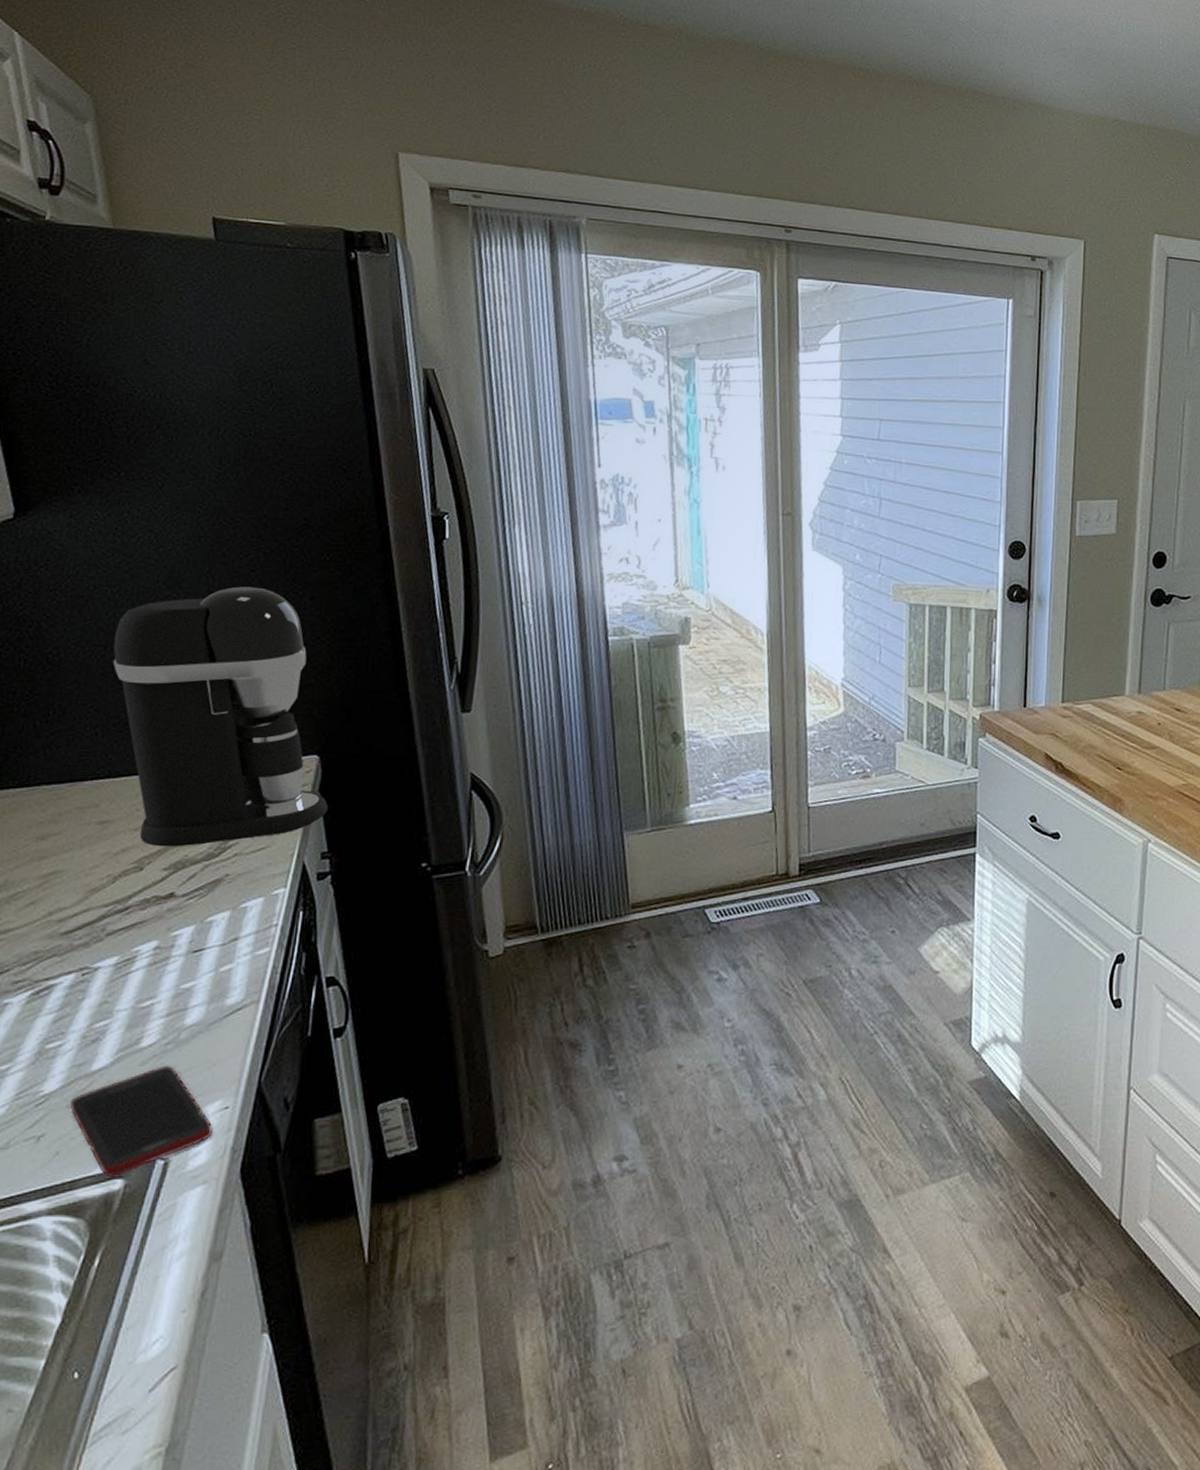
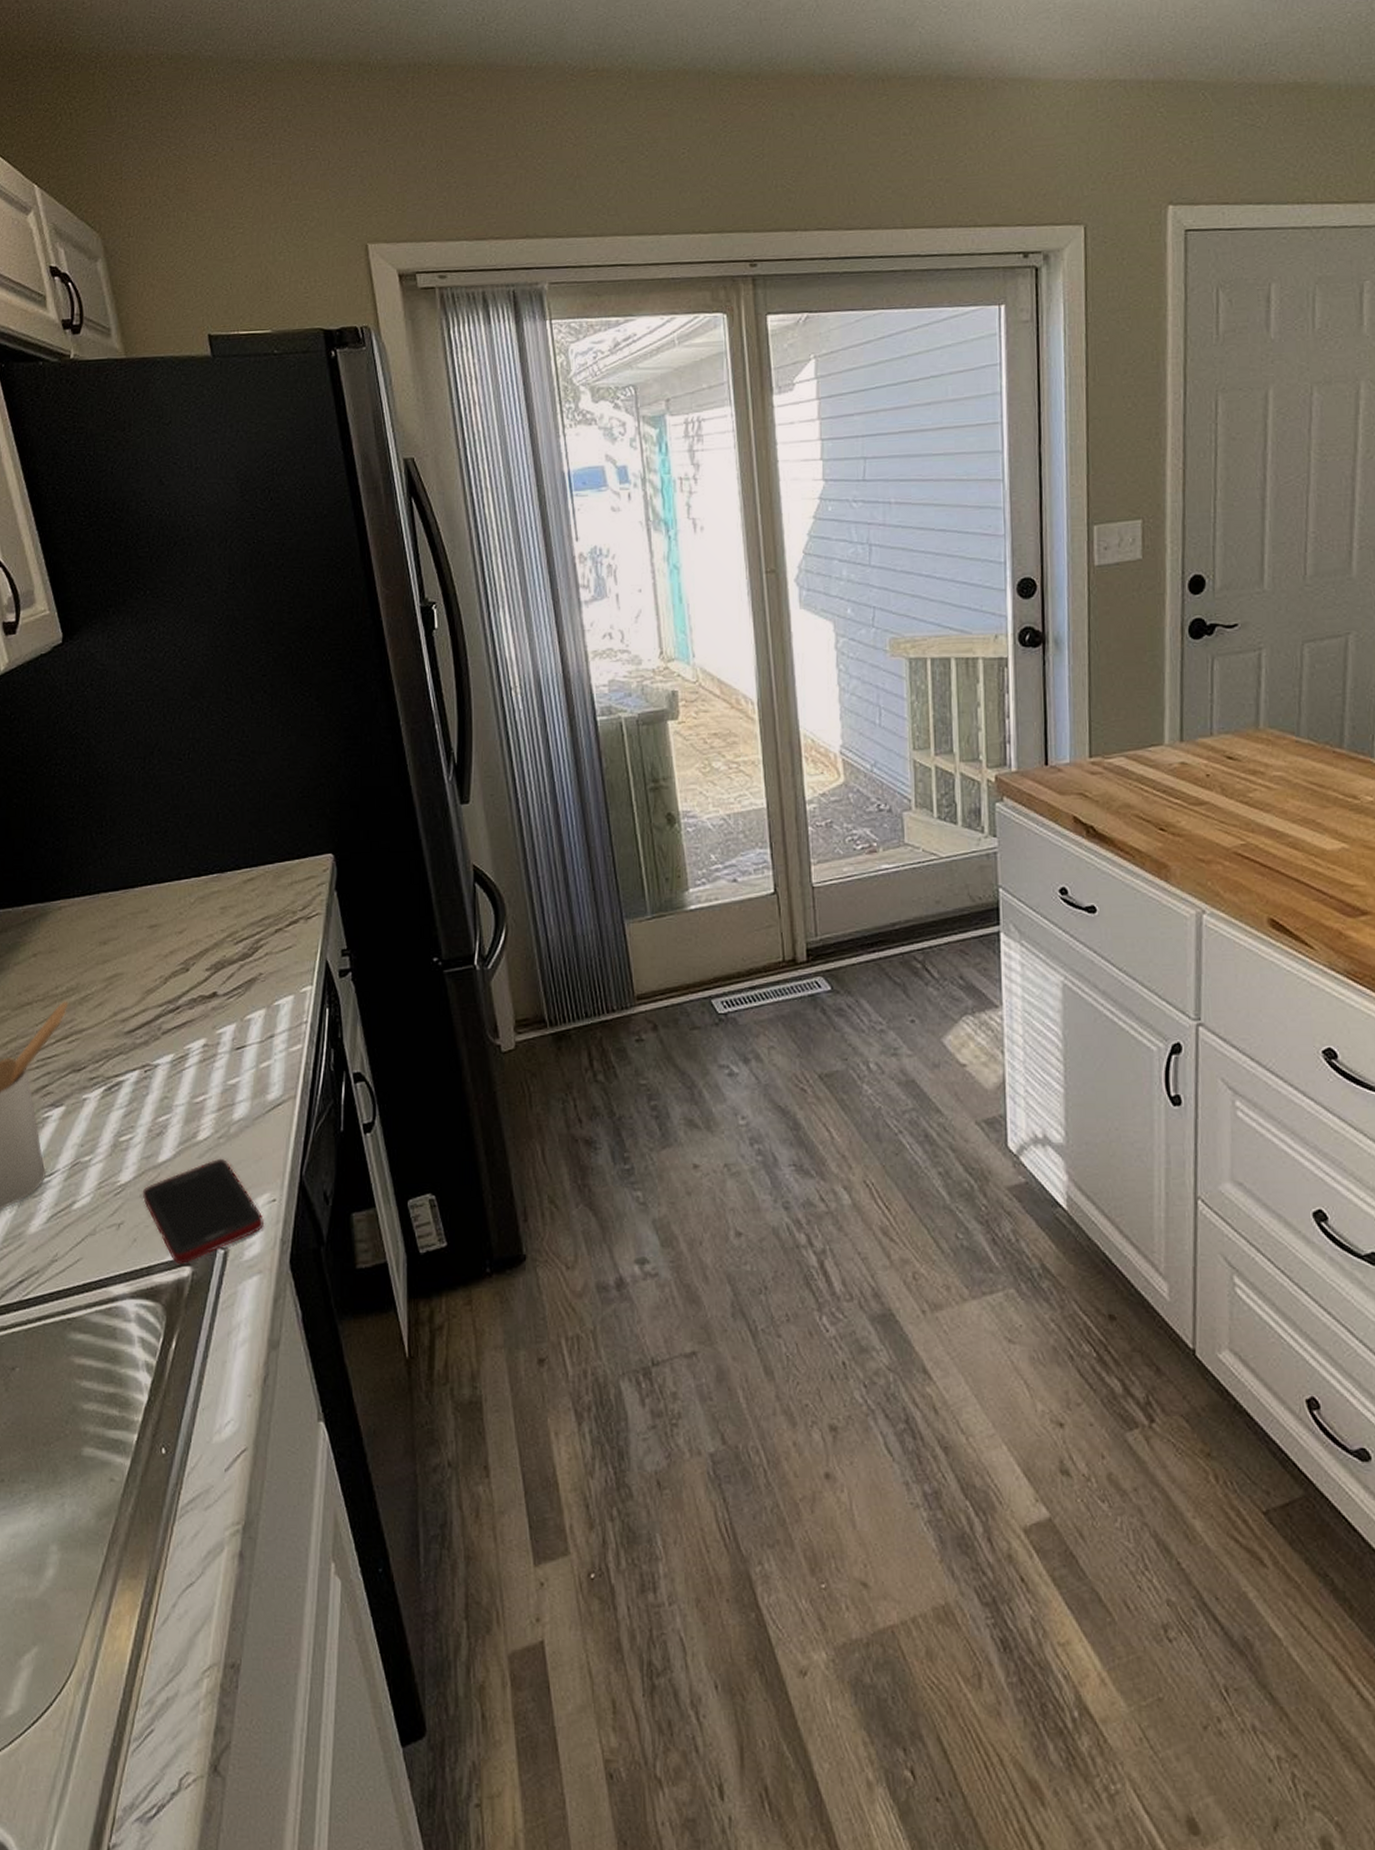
coffee maker: present [113,586,328,847] -> none [151,691,345,949]

